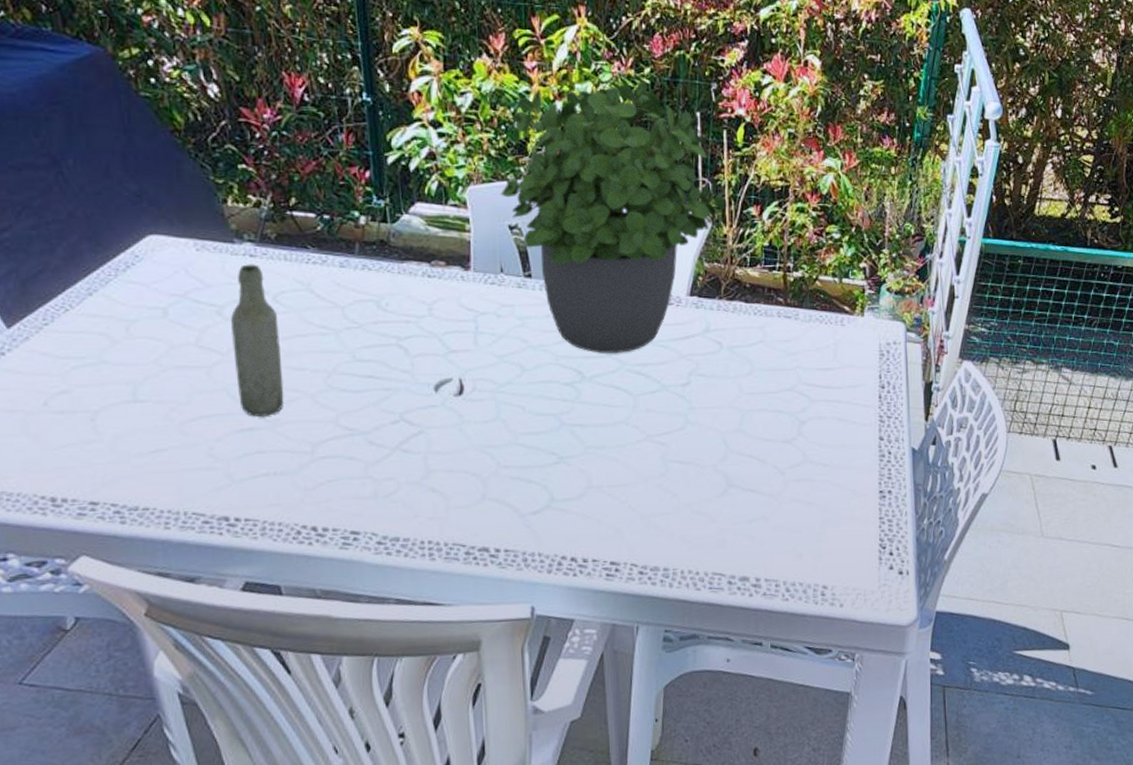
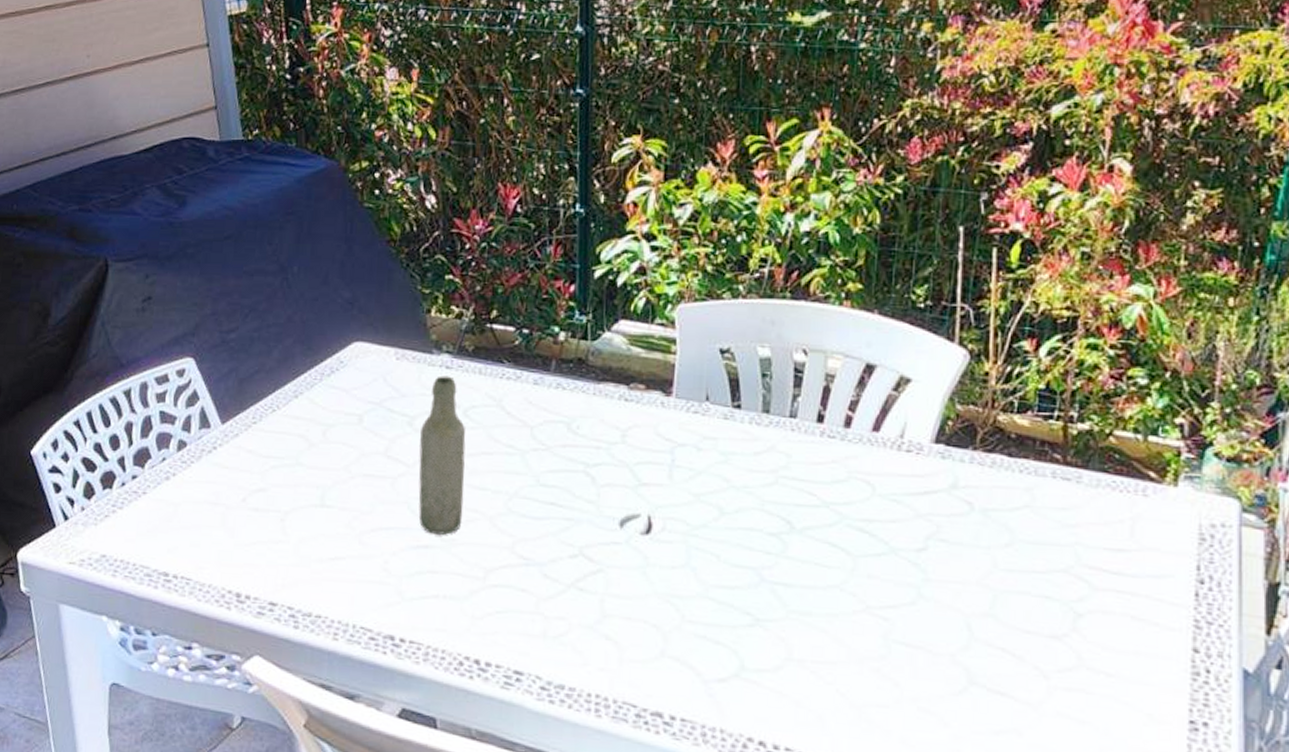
potted plant: present [500,81,727,353] -> none [714,190,992,504]

